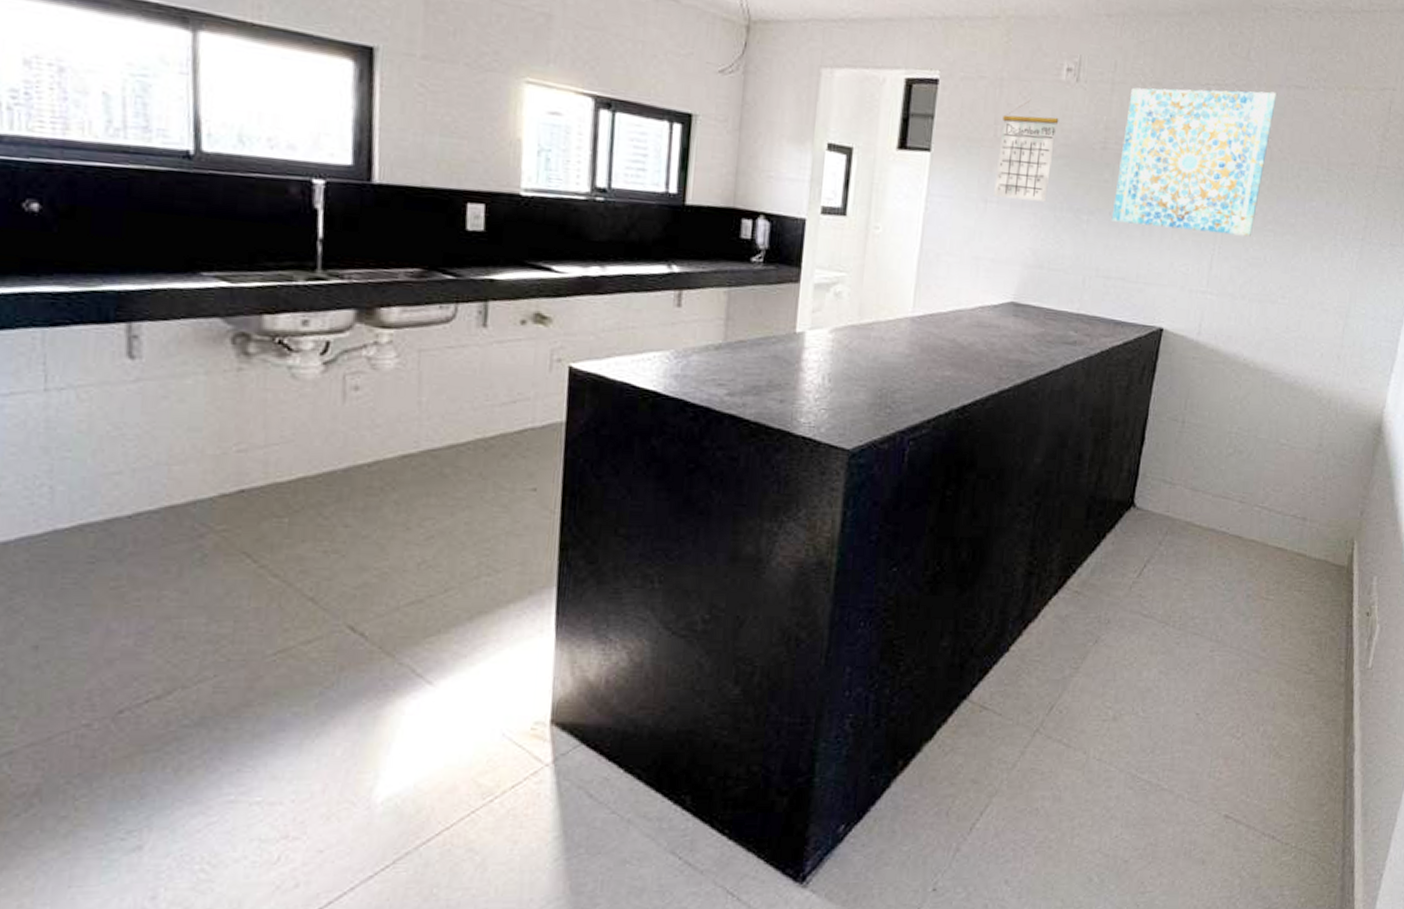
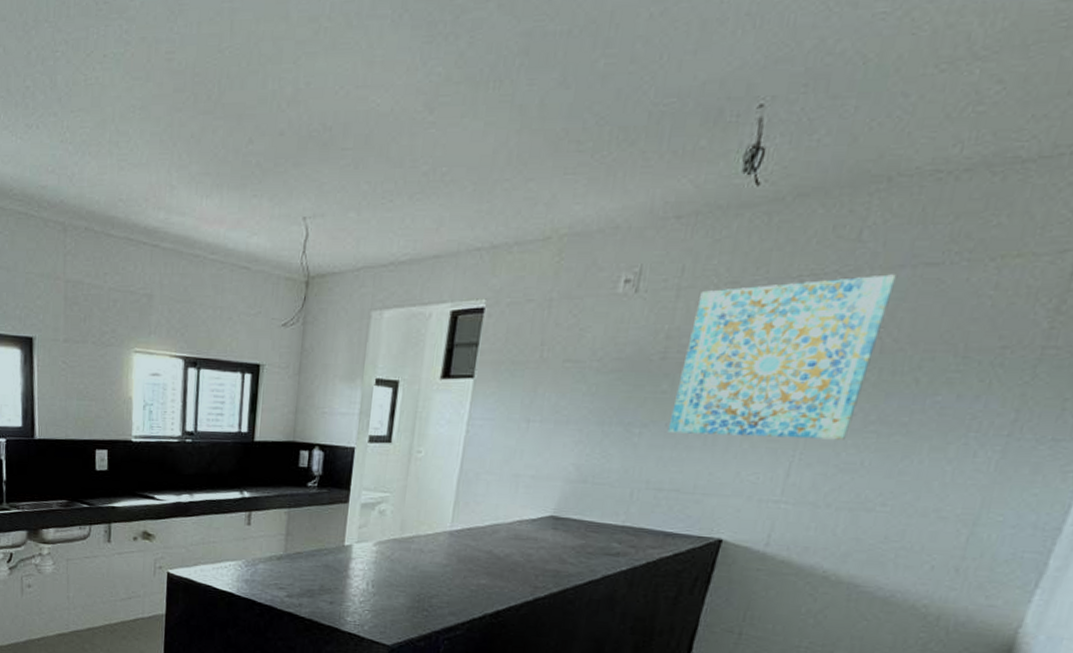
calendar: present [994,99,1059,202] -> none [537,316,613,418]

